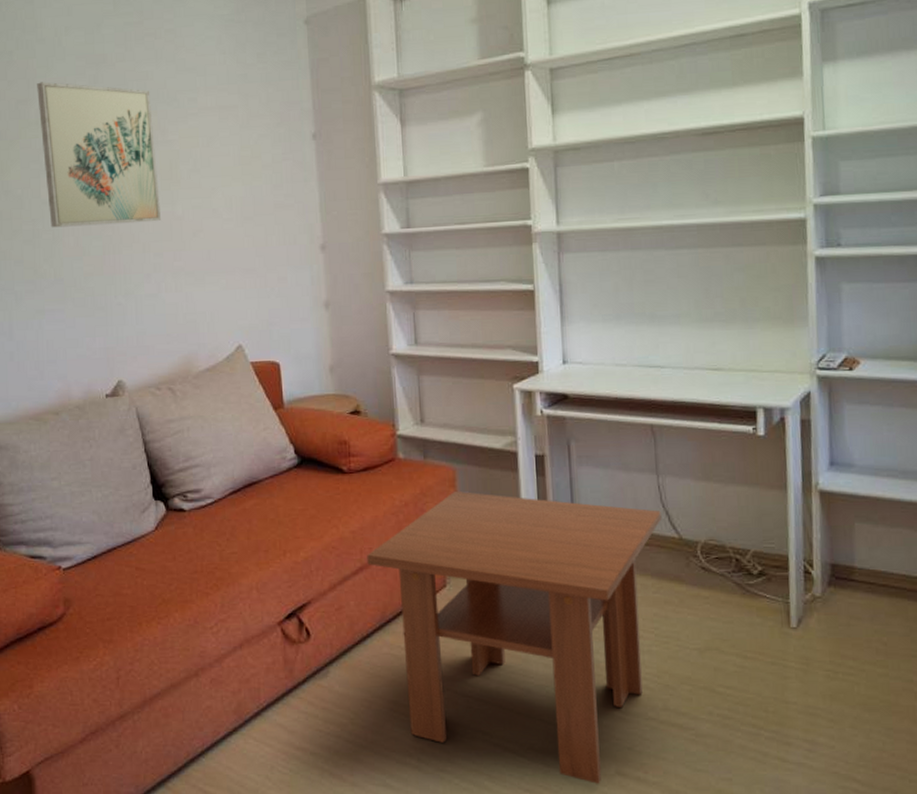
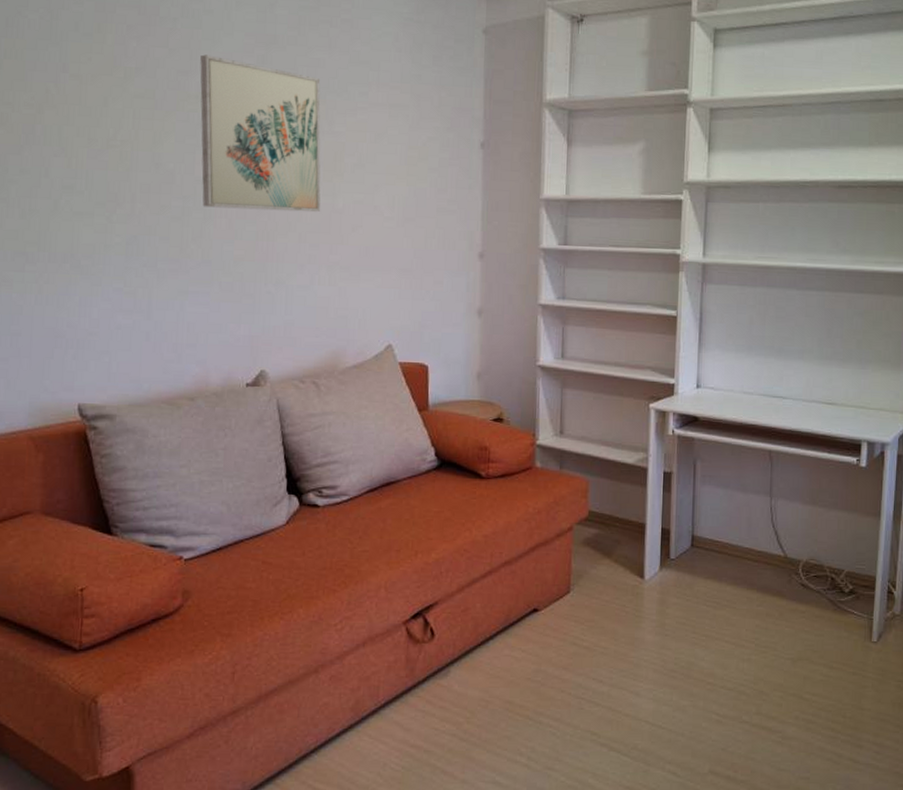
coffee table: present [367,491,662,784] -> none [496,502,771,782]

